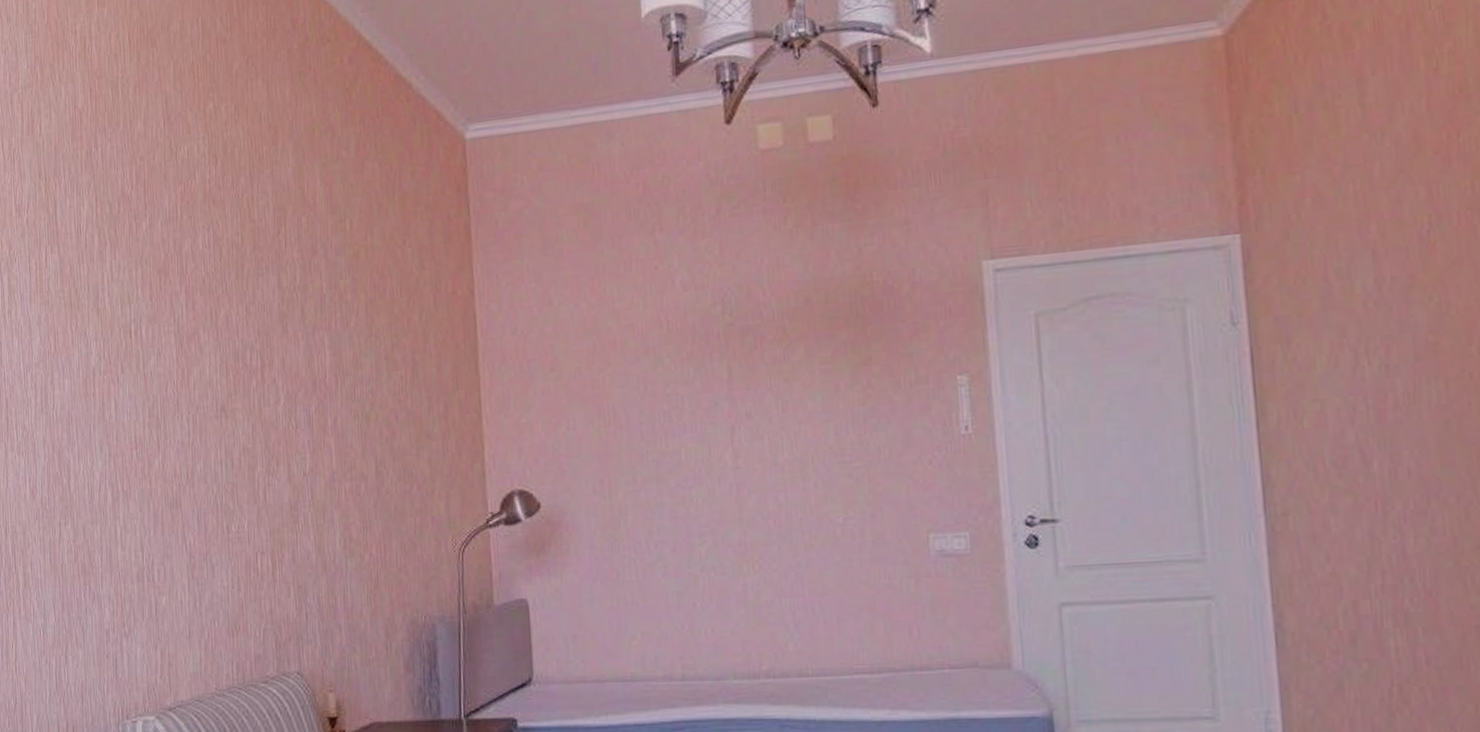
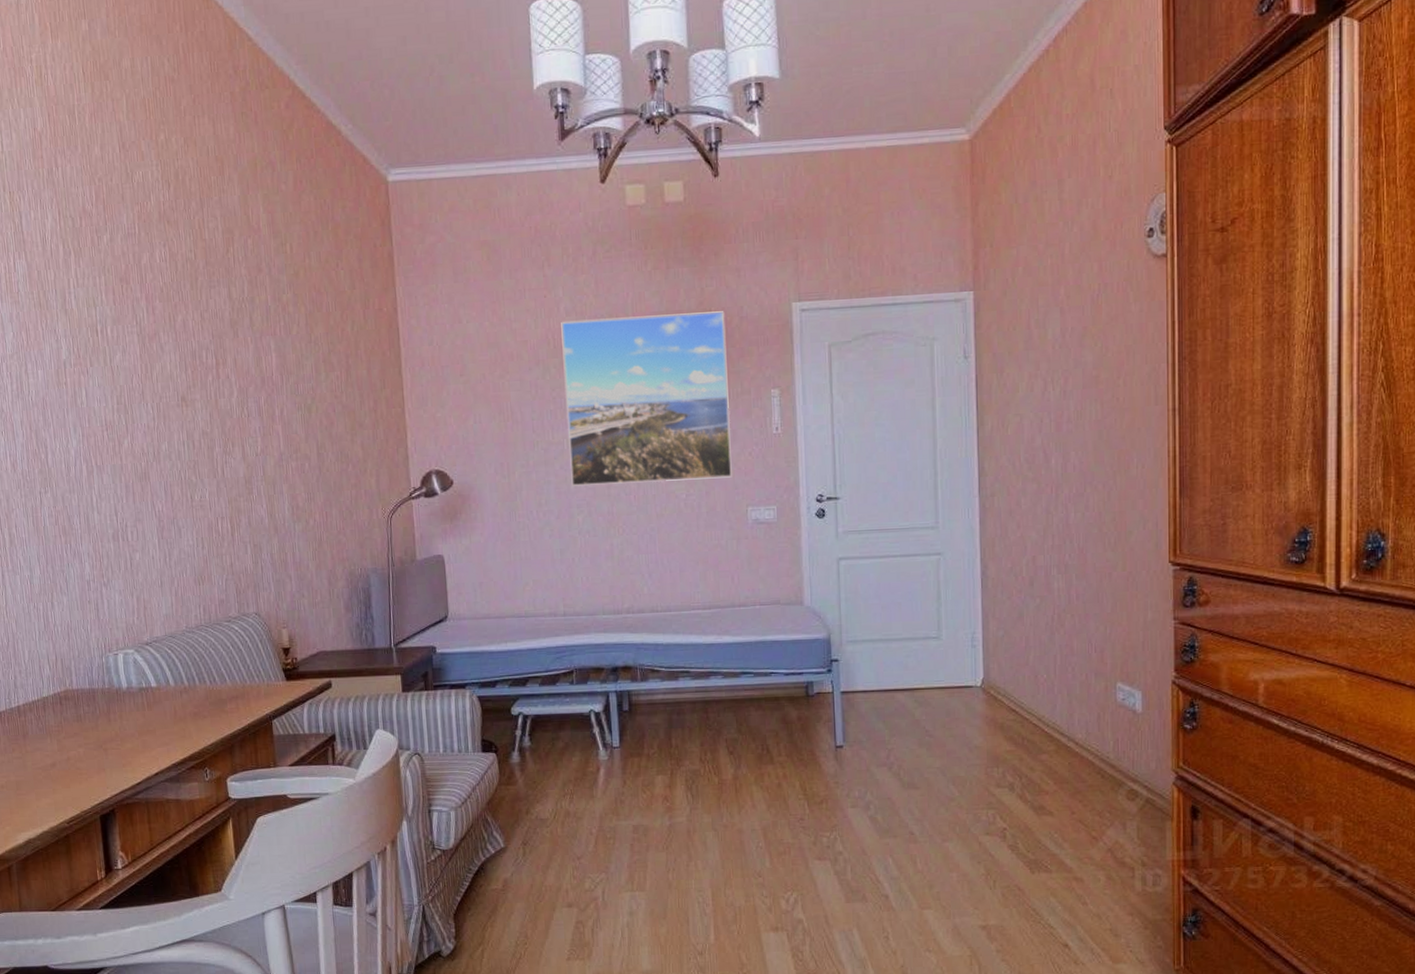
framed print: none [676,276,906,508] -> present [561,311,732,486]

